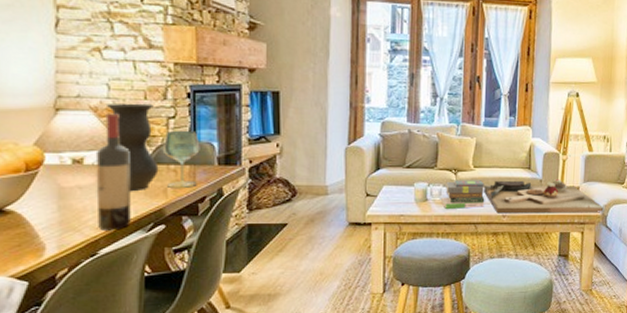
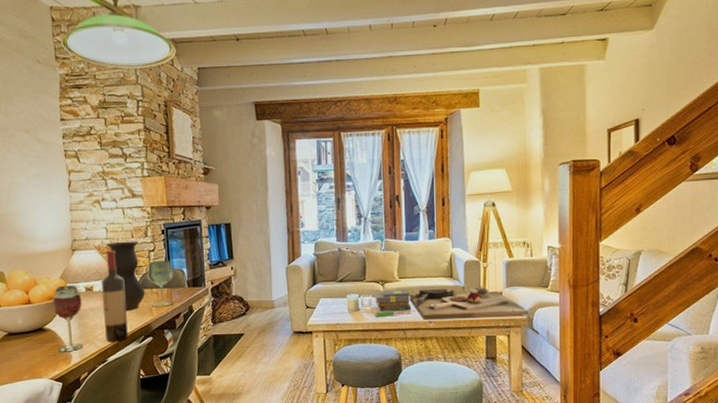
wineglass: none [20,154,66,242] -> present [52,285,83,352]

